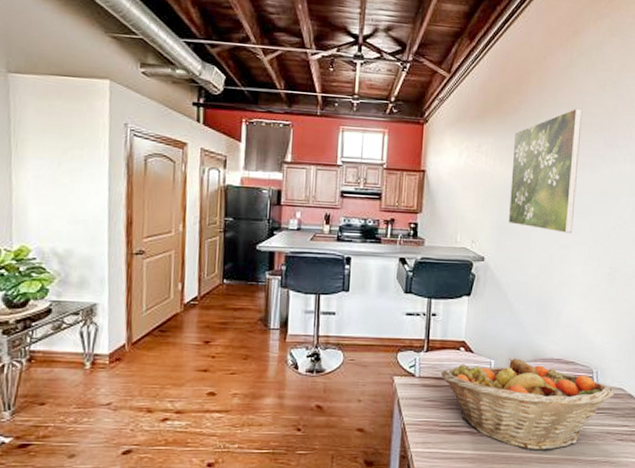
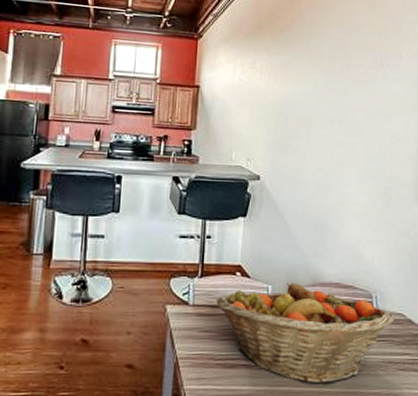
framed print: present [508,108,583,234] -> none [283,27,354,152]

